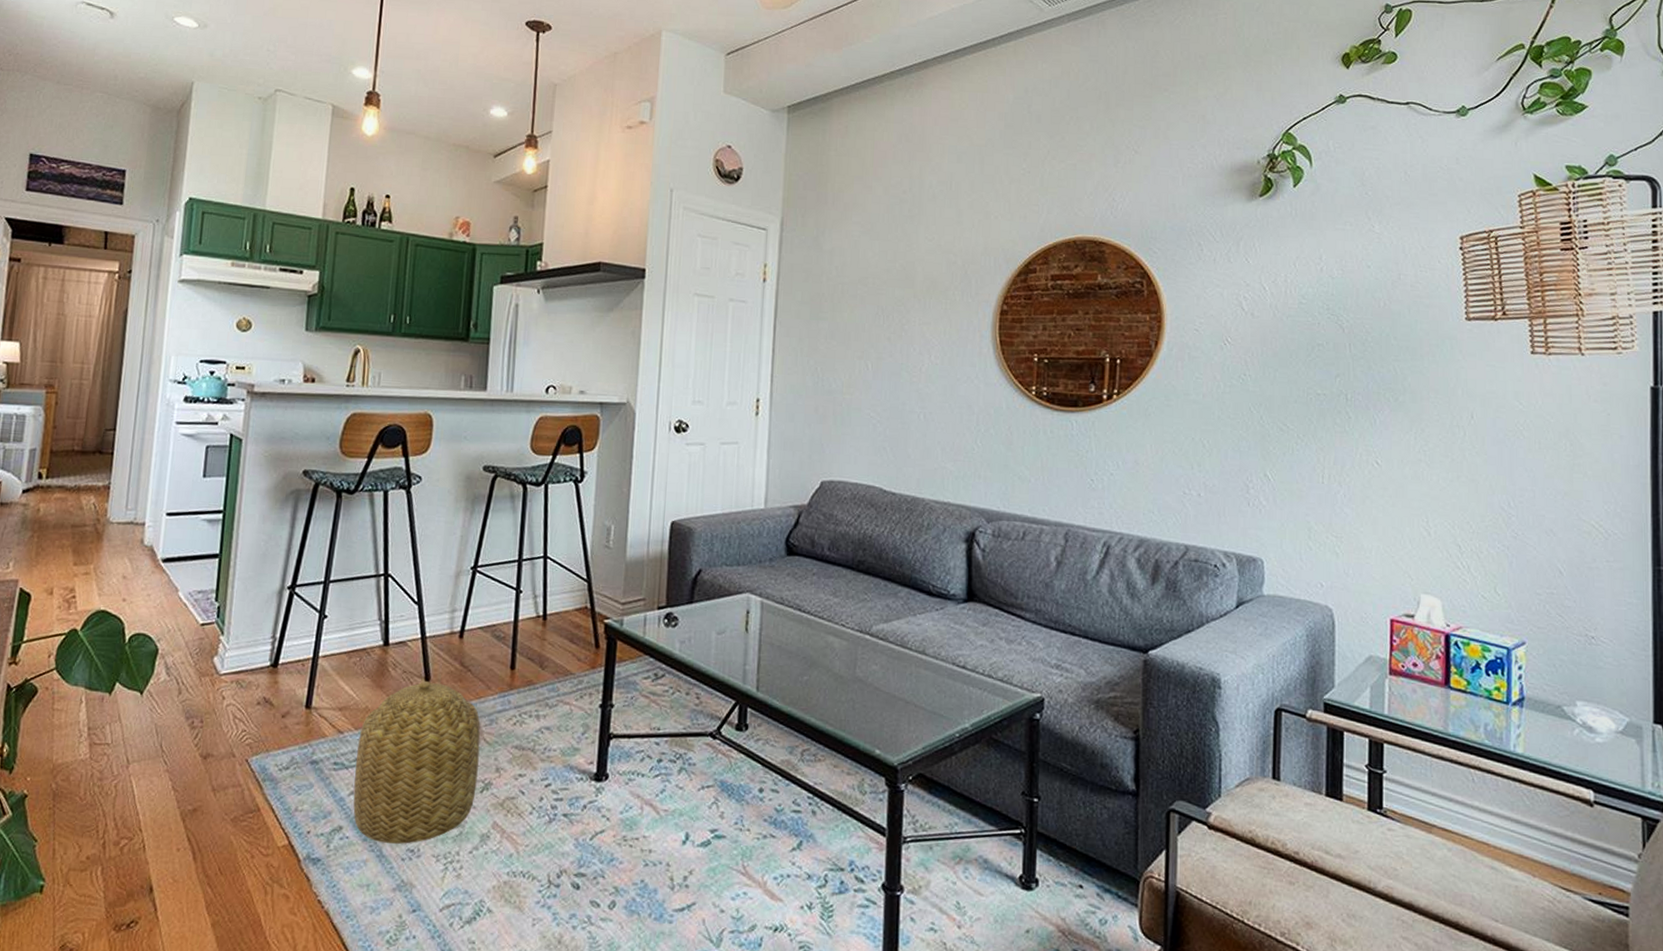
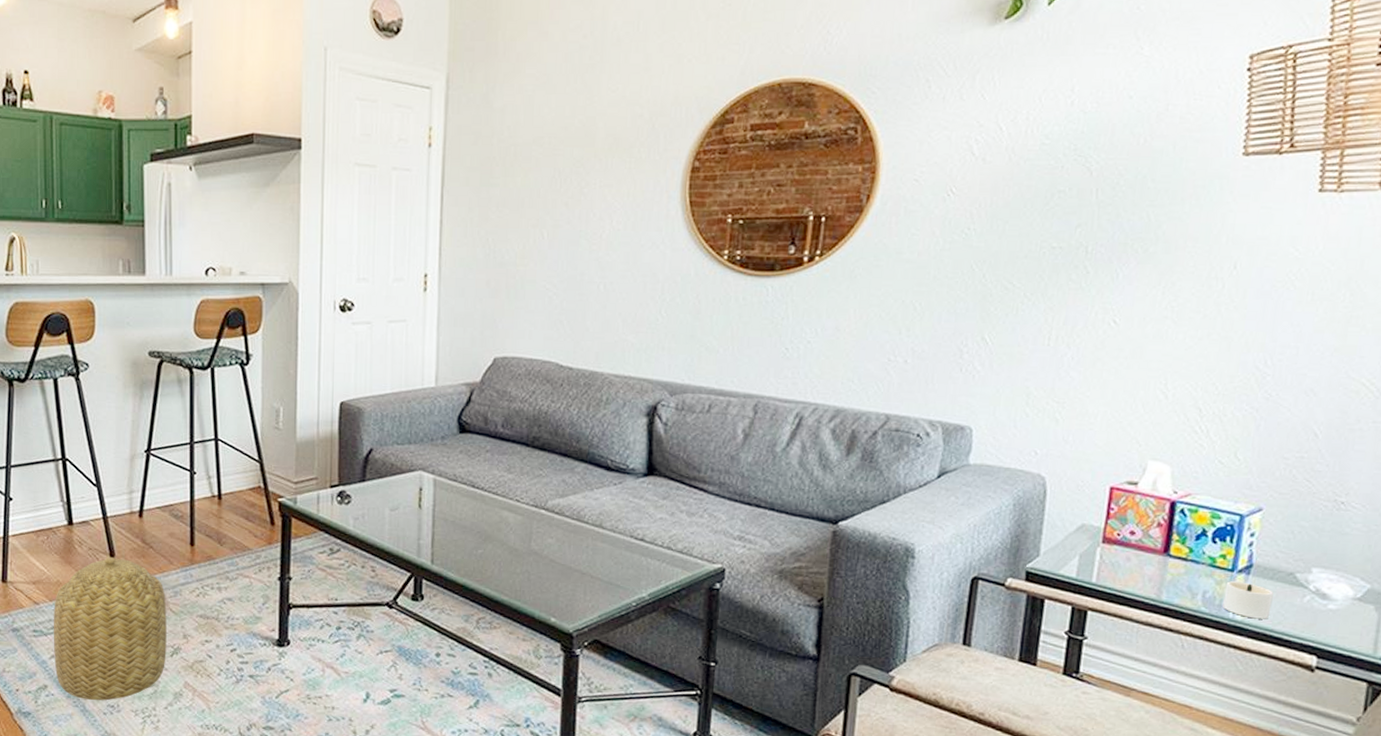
candle: none [1503,714,1546,753] -> present [1222,581,1273,619]

